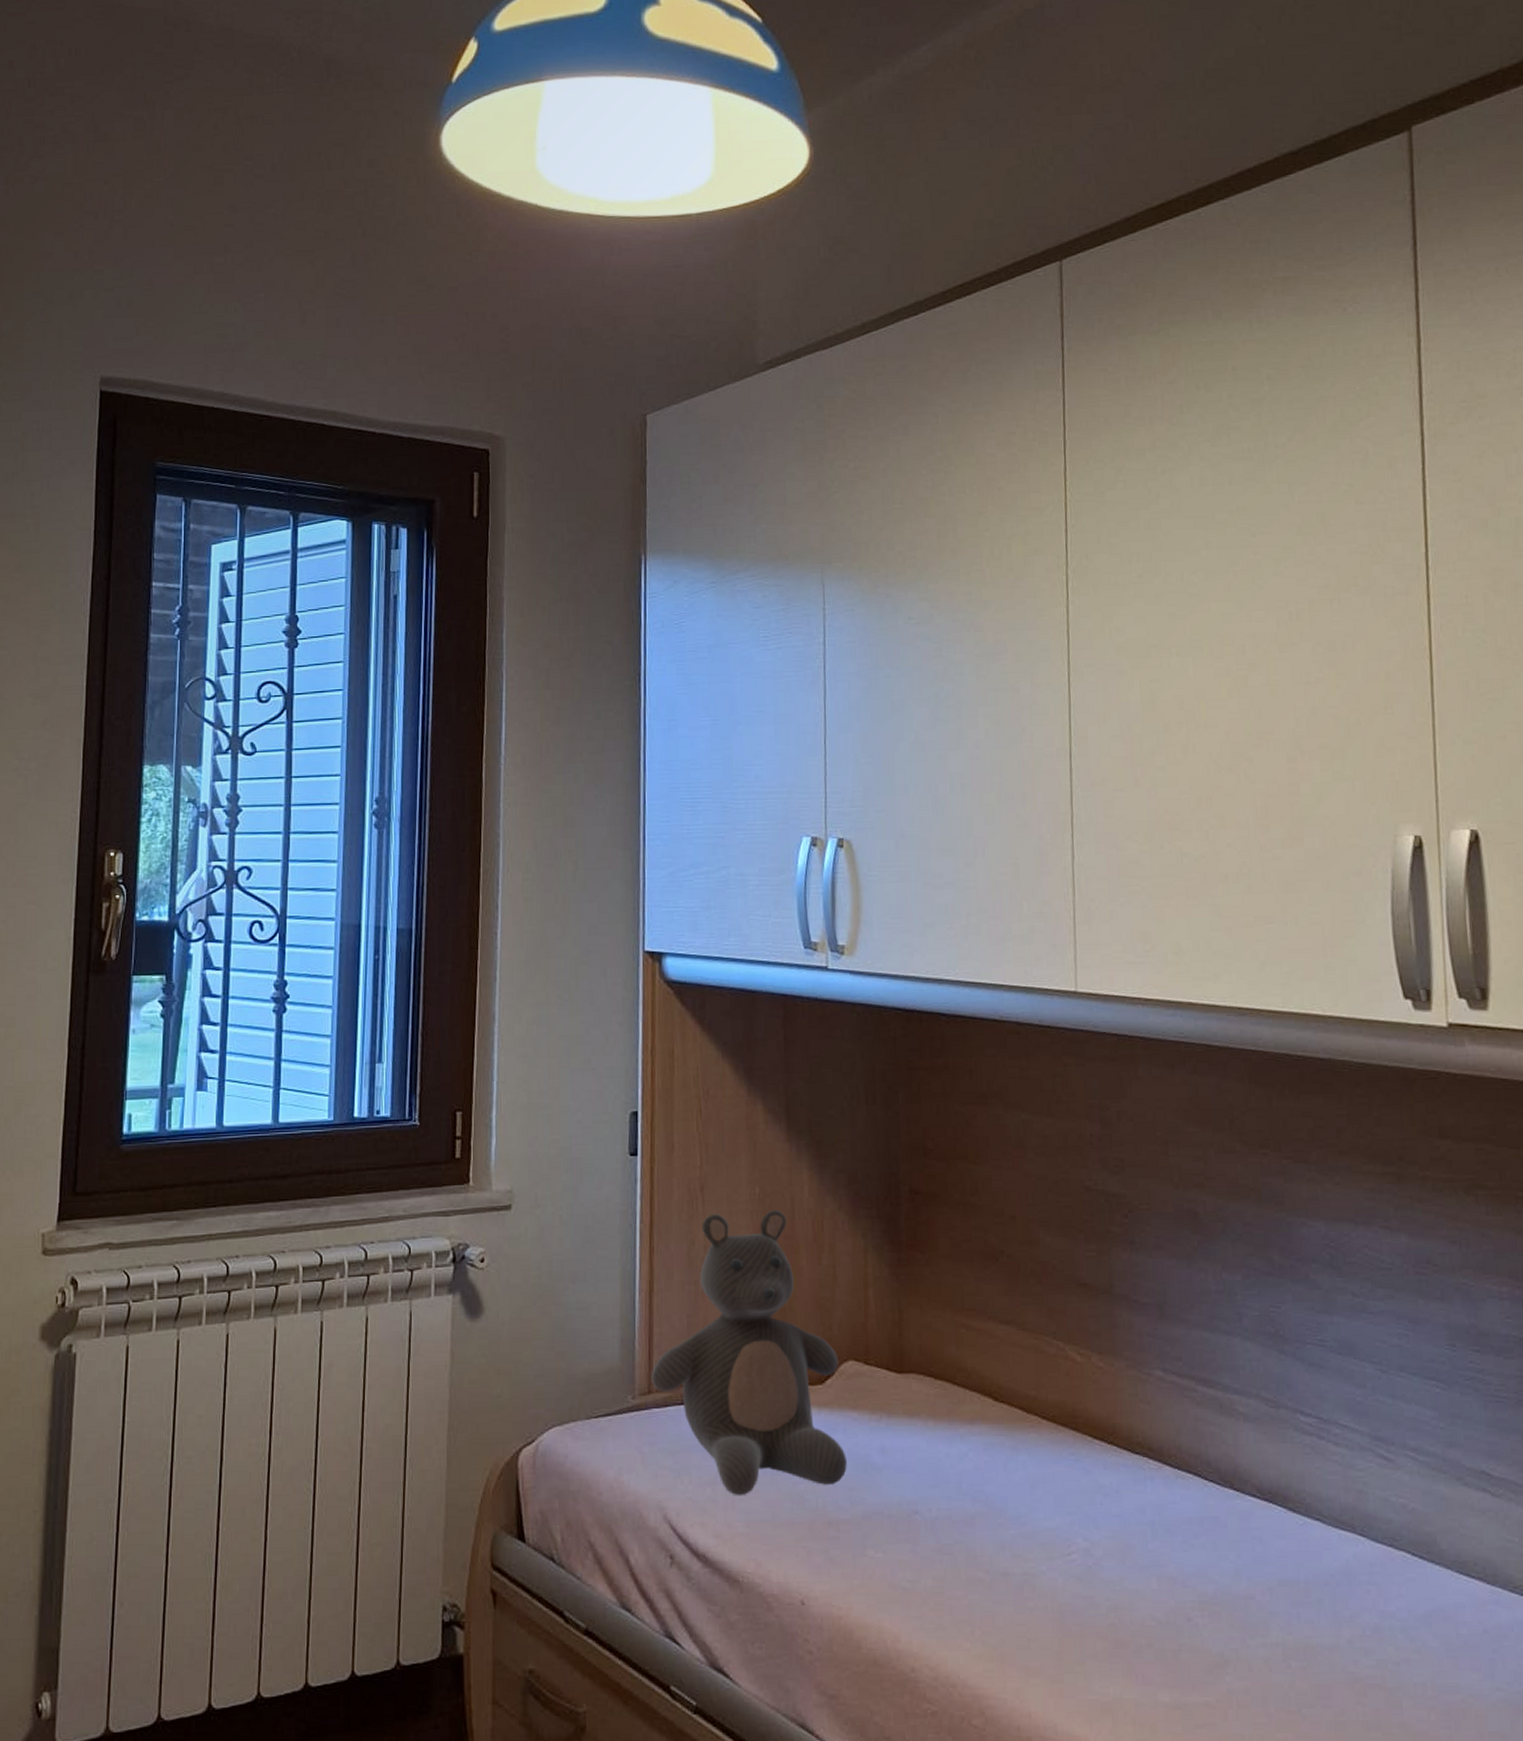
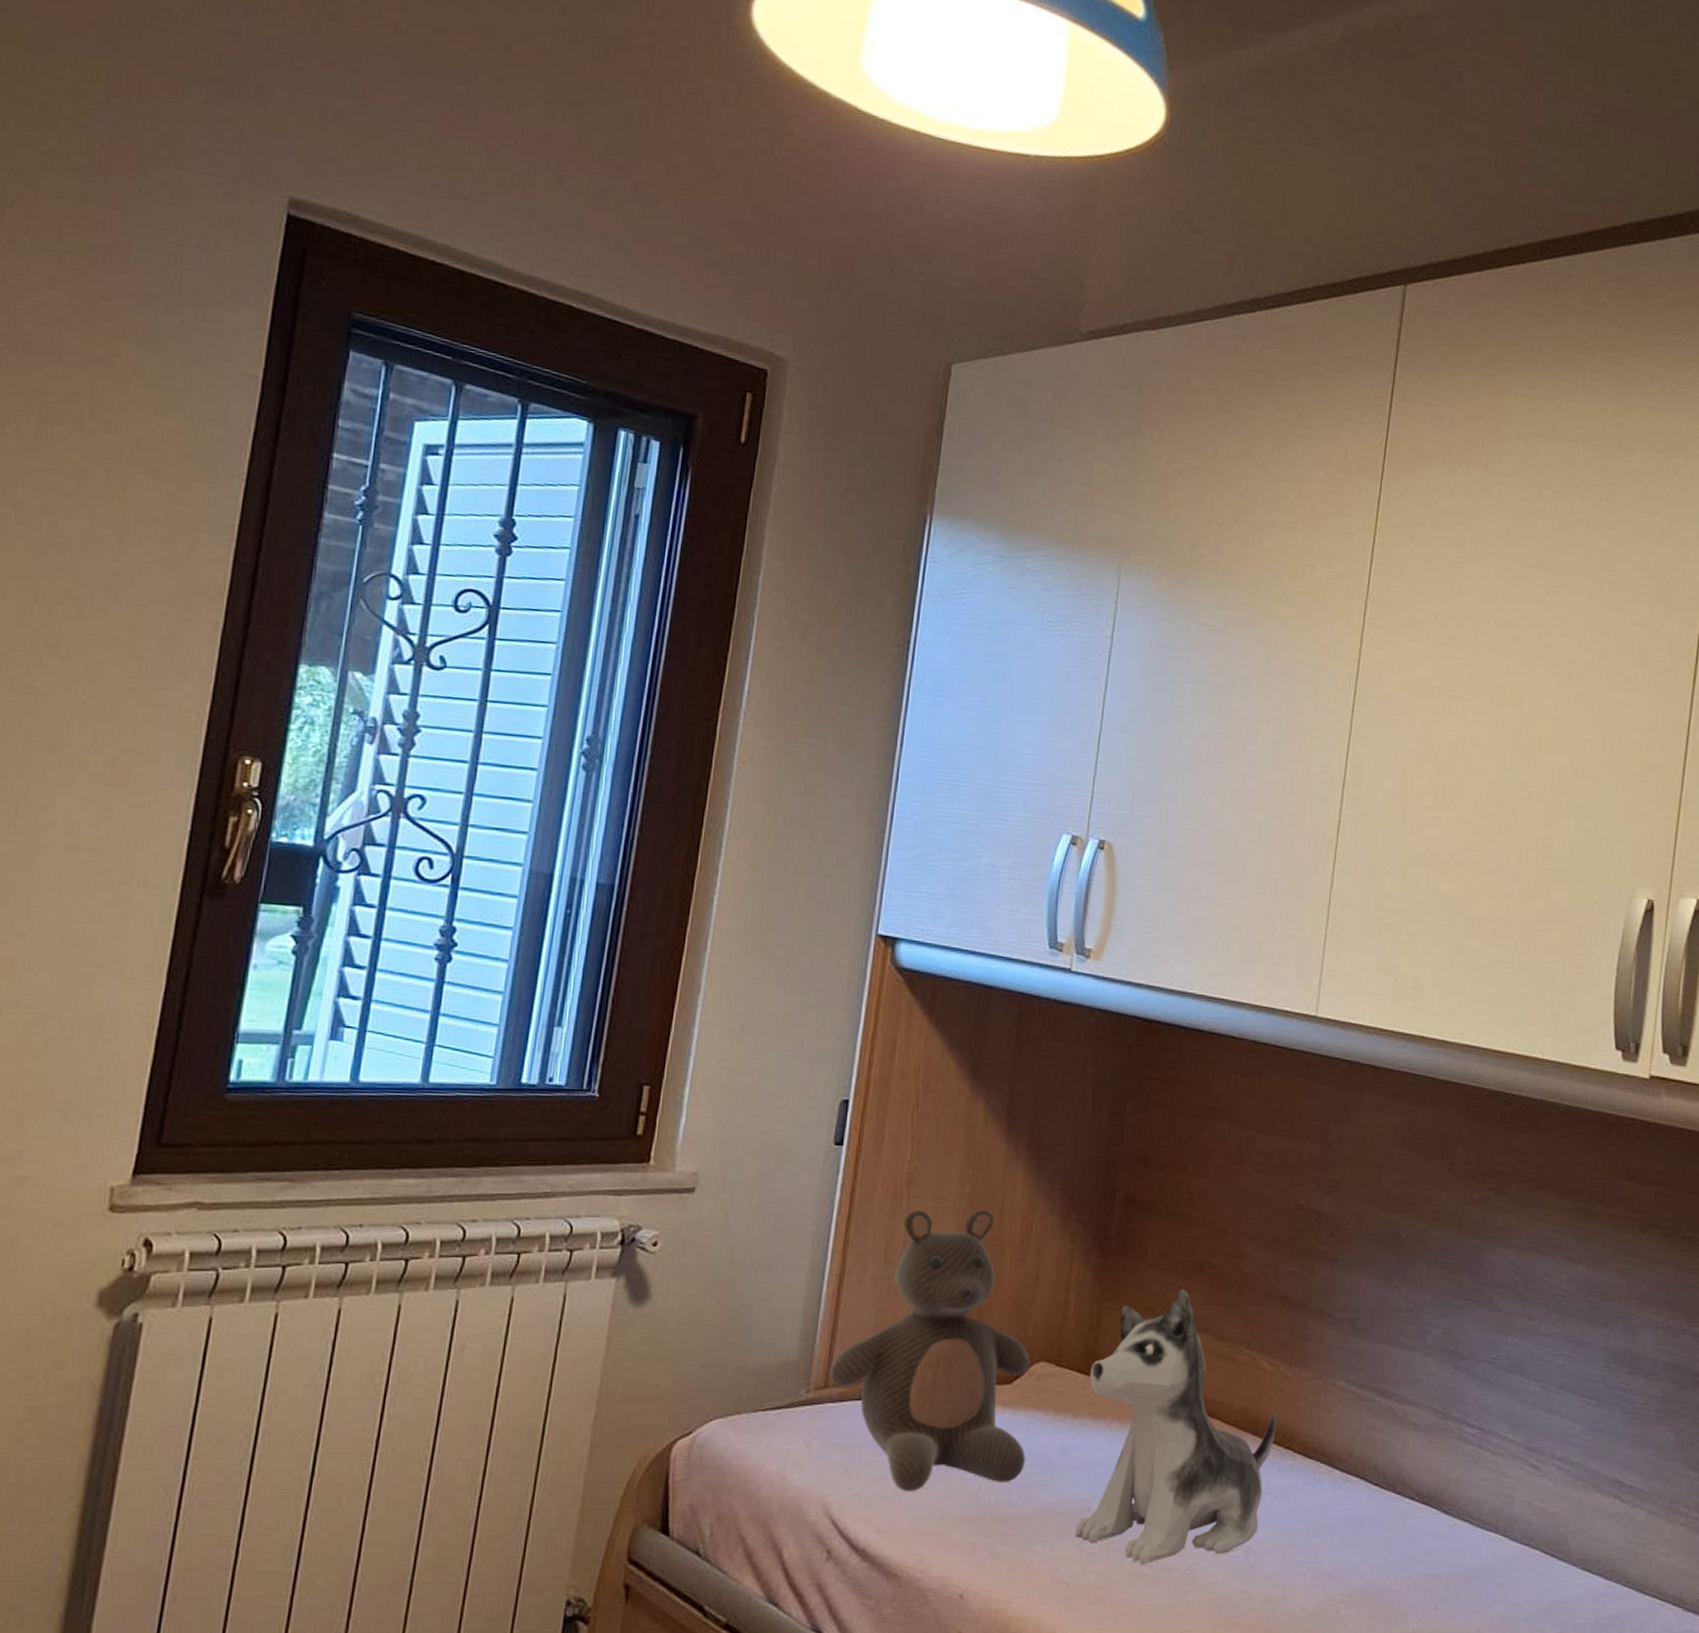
plush toy: none [899,1281,1097,1570] -> present [1074,1289,1277,1565]

